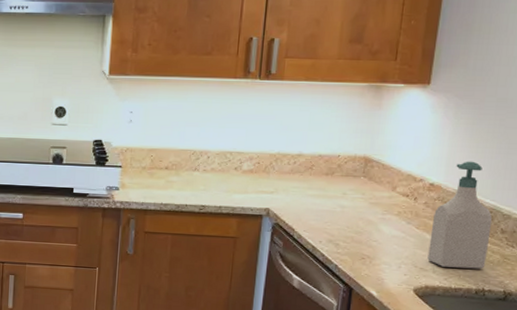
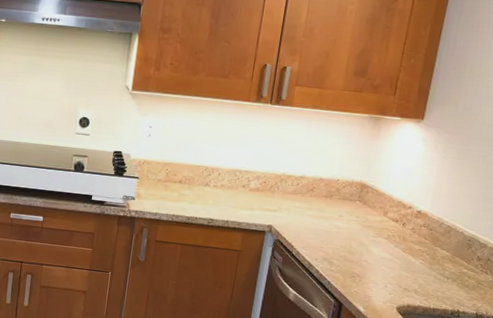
soap bottle: present [427,161,493,269] -> none [410,192,471,292]

